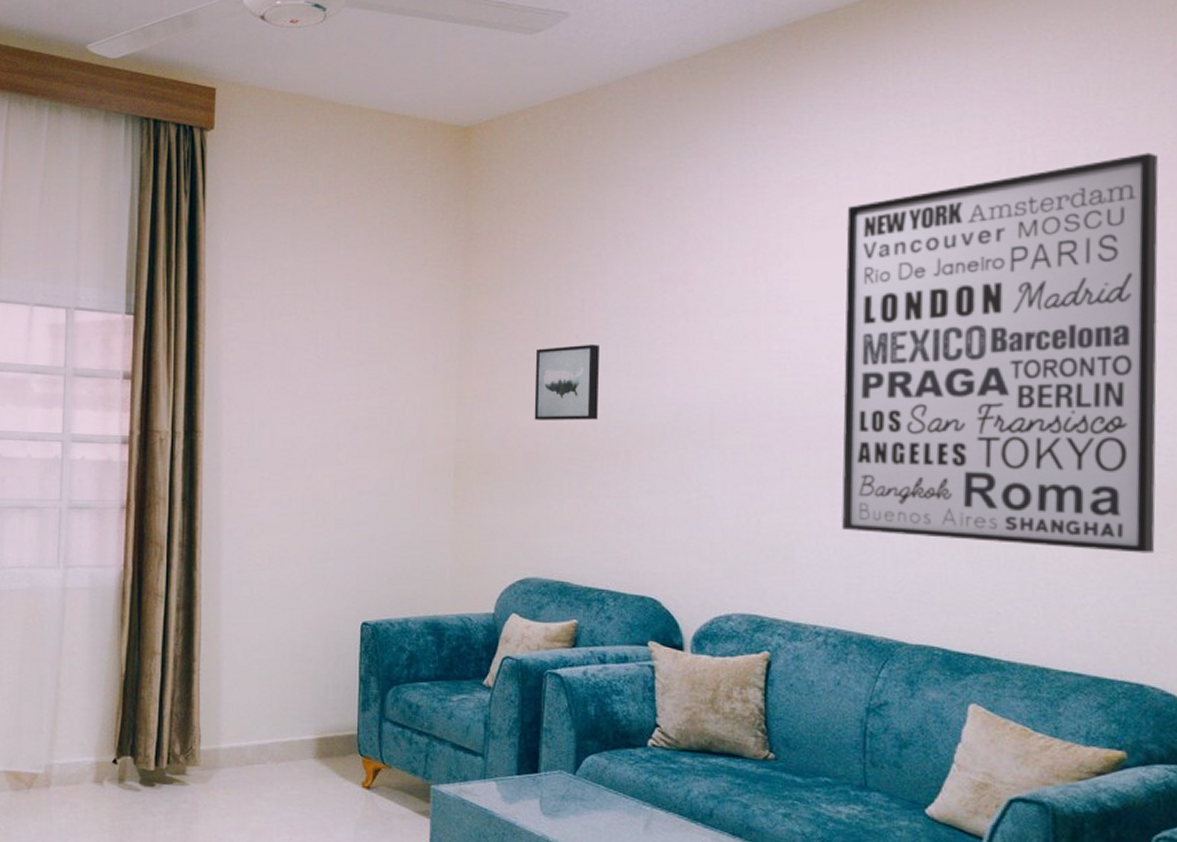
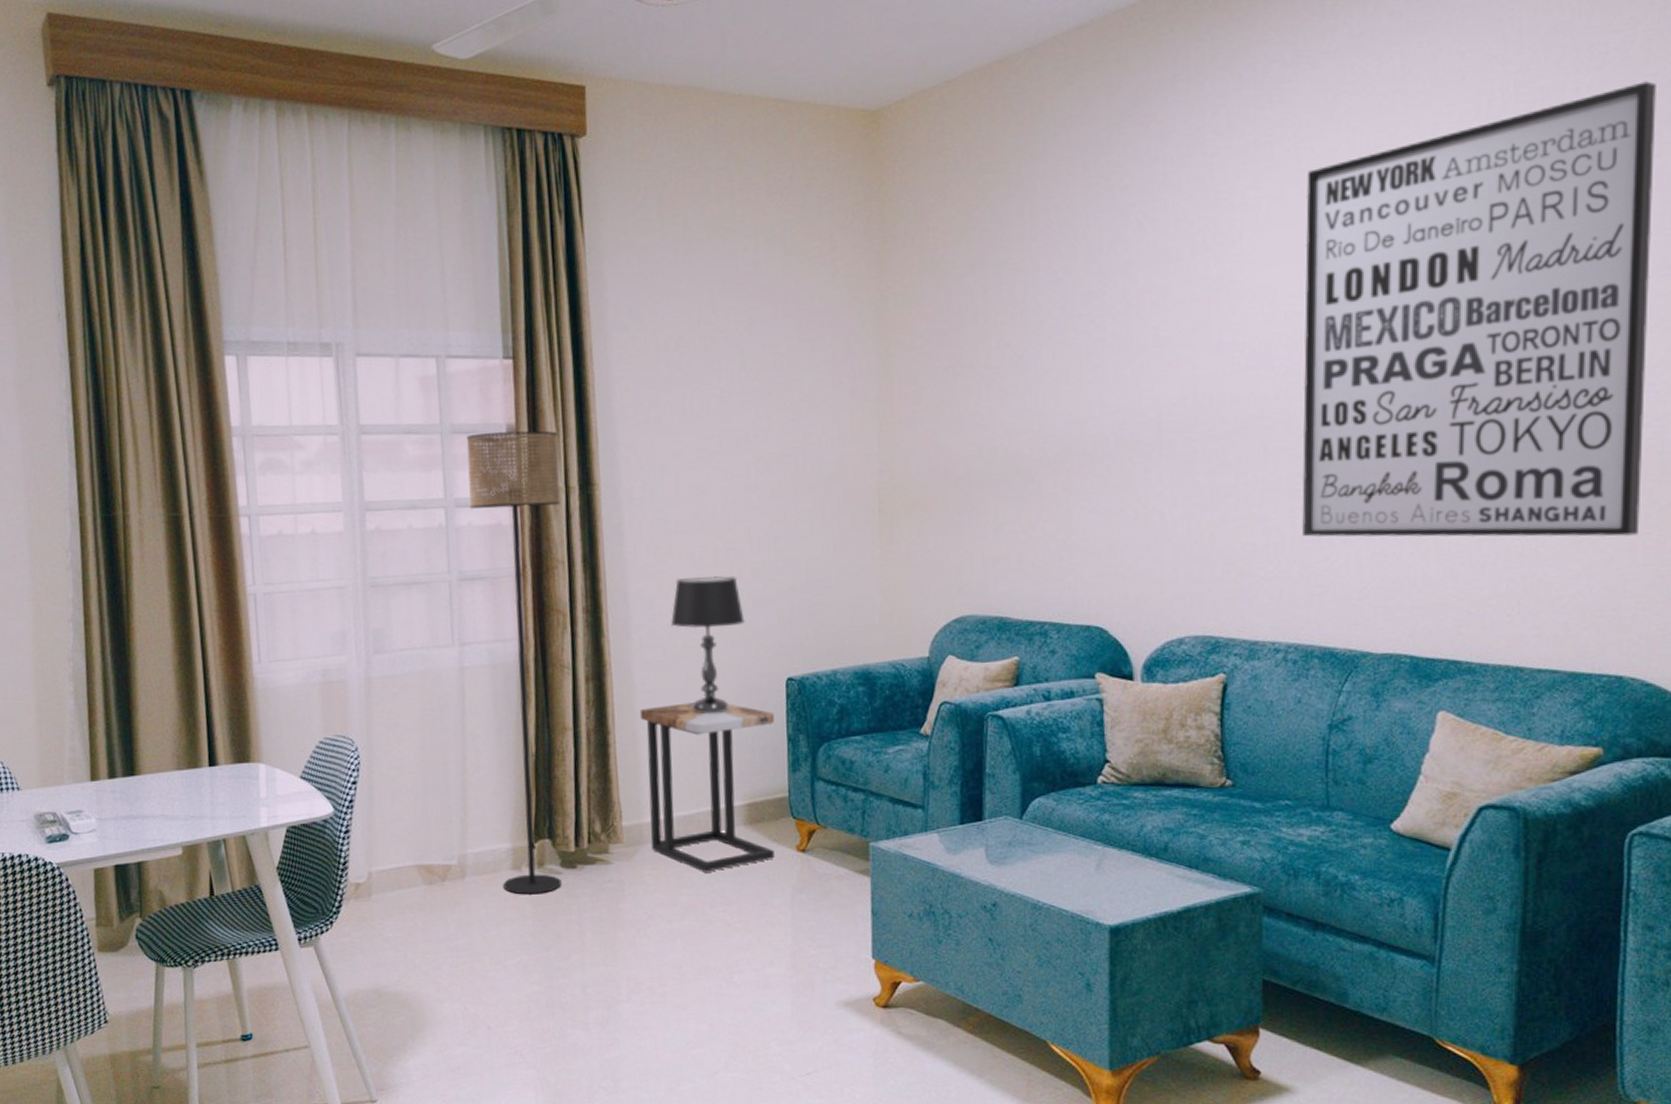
floor lamp: none [84,379,168,809] -> present [466,430,562,895]
side table: none [224,638,348,802] -> present [639,703,775,874]
table lamp: none [259,523,326,650] -> present [671,575,745,714]
wall art: present [534,344,600,420] -> none [962,351,1035,442]

